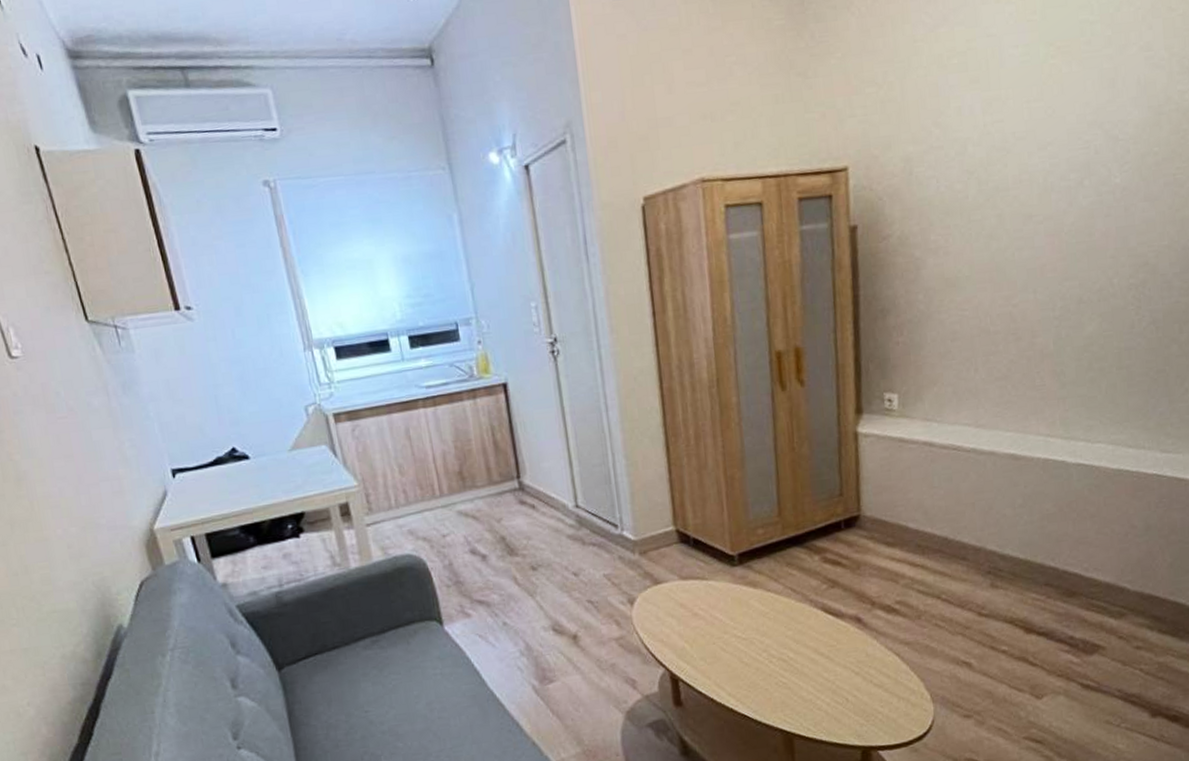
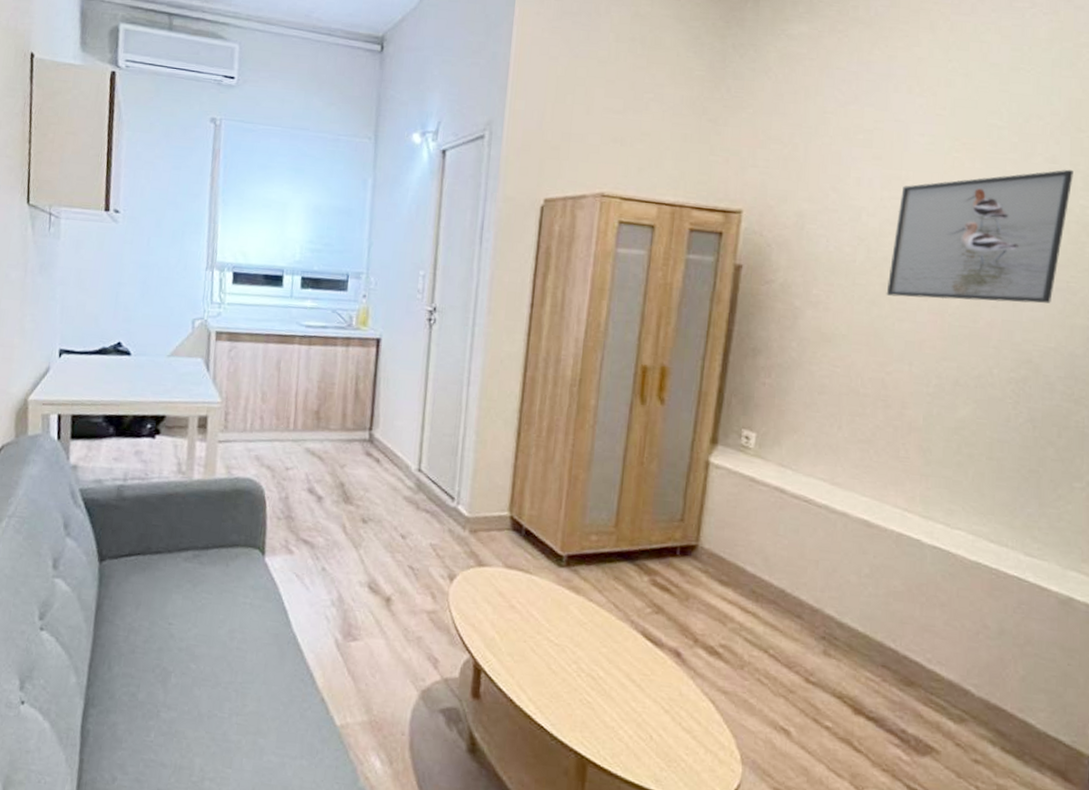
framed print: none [1002,54,1169,226] -> present [886,169,1073,304]

